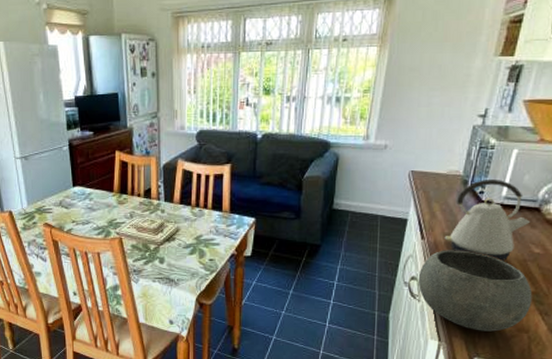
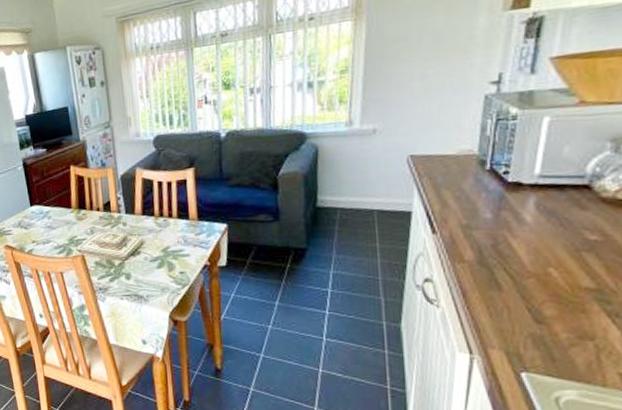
bowl: present [418,250,533,332] -> none [433,243,594,340]
kettle: present [444,178,530,262] -> none [462,155,578,254]

